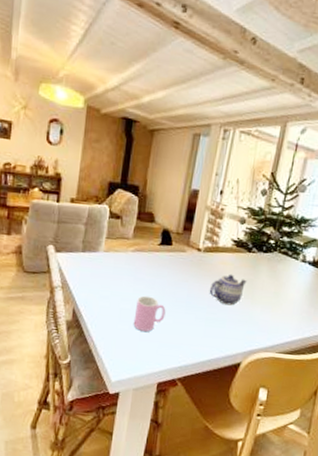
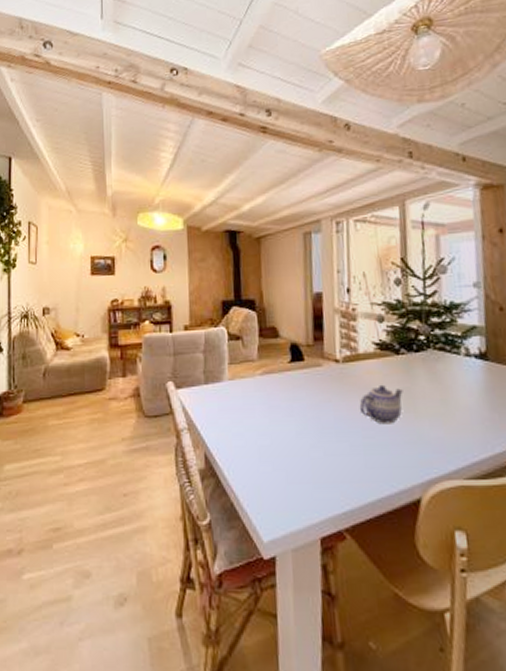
cup: present [133,295,166,332] -> none [276,426,313,471]

